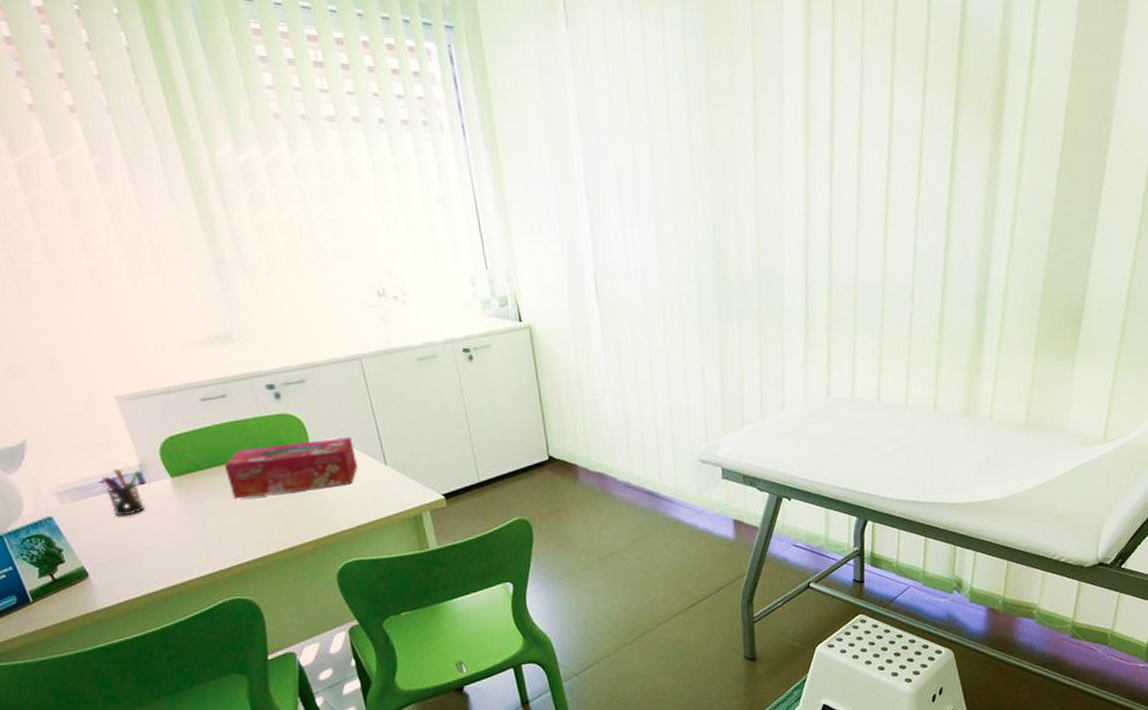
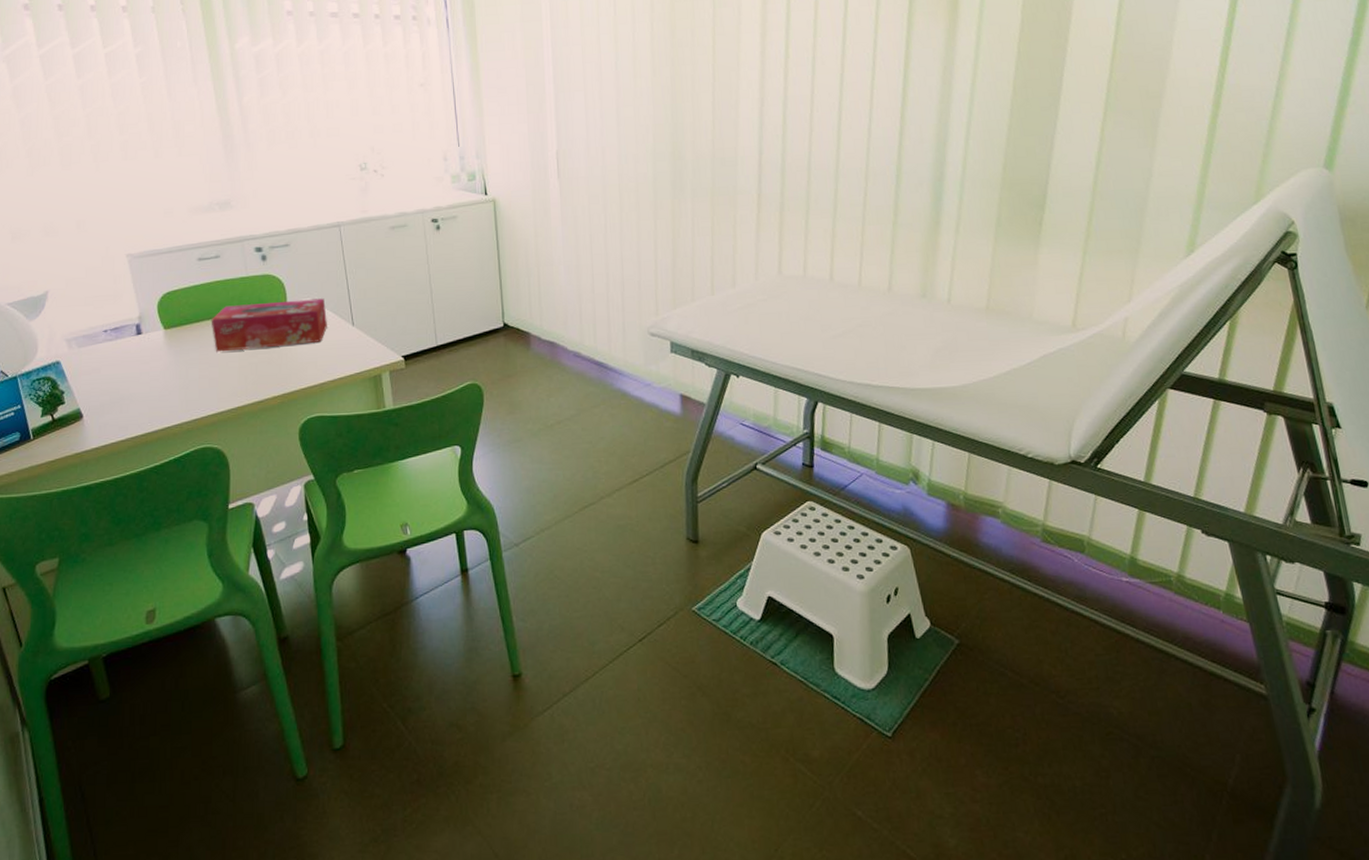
pen holder: present [102,469,144,516] -> none [106,320,139,364]

